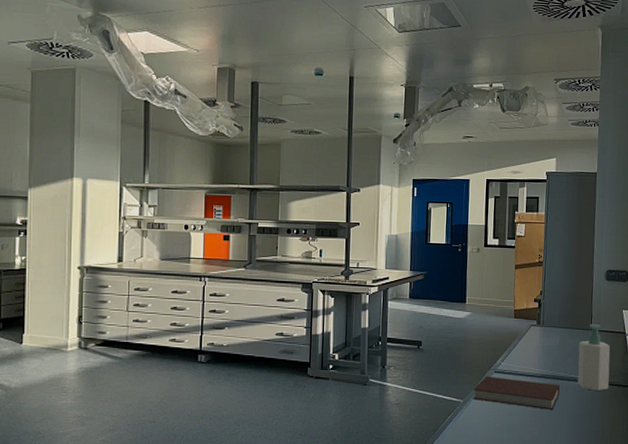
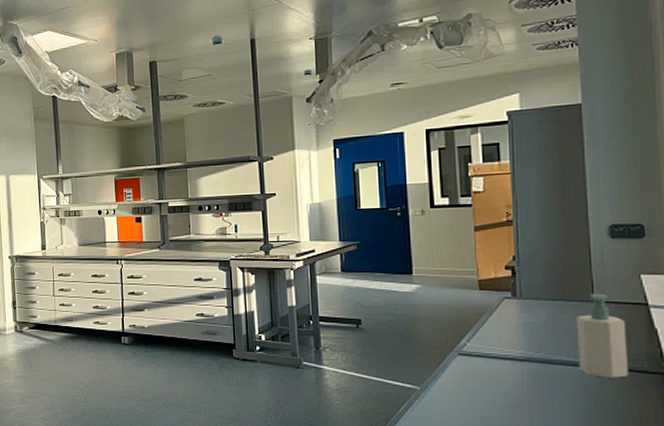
notebook: present [473,376,560,409] -> none [432,358,554,401]

